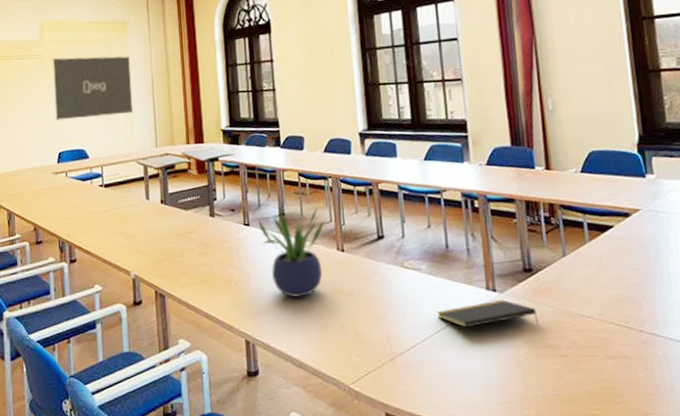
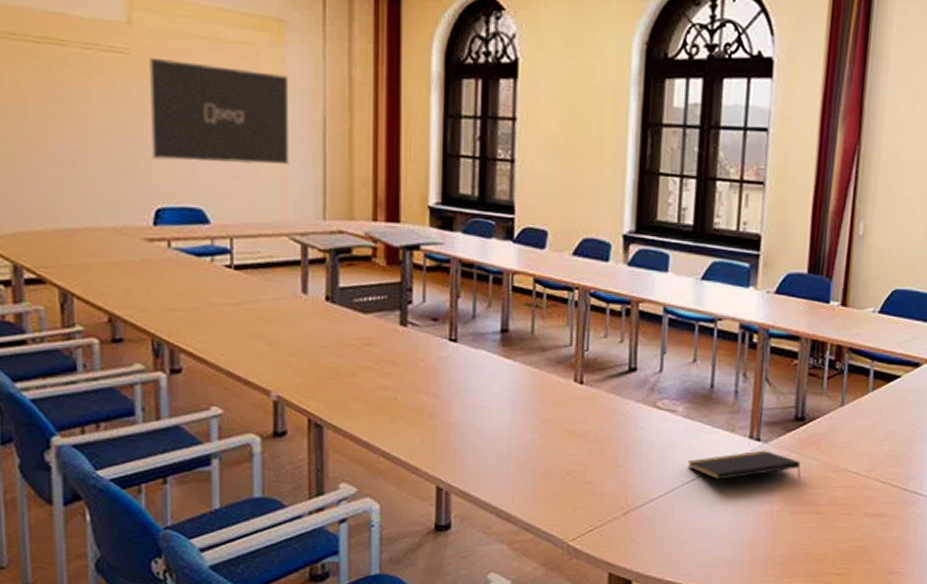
potted plant: present [258,206,326,297] -> none [470,321,564,436]

